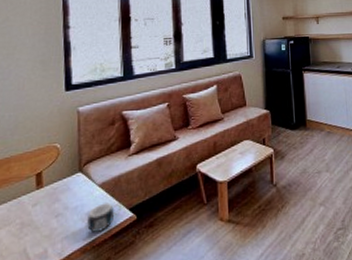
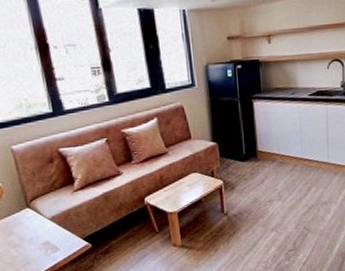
mug: present [86,201,122,232] -> none [43,233,77,259]

